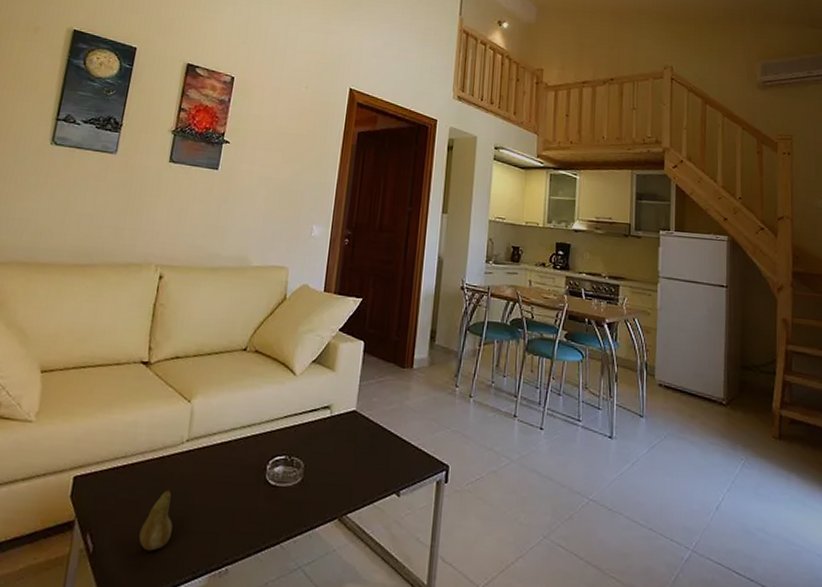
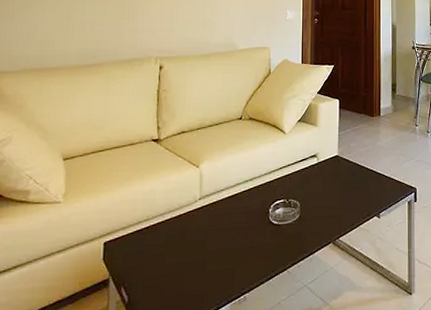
fruit: present [139,490,173,551] -> none [167,241,195,293]

